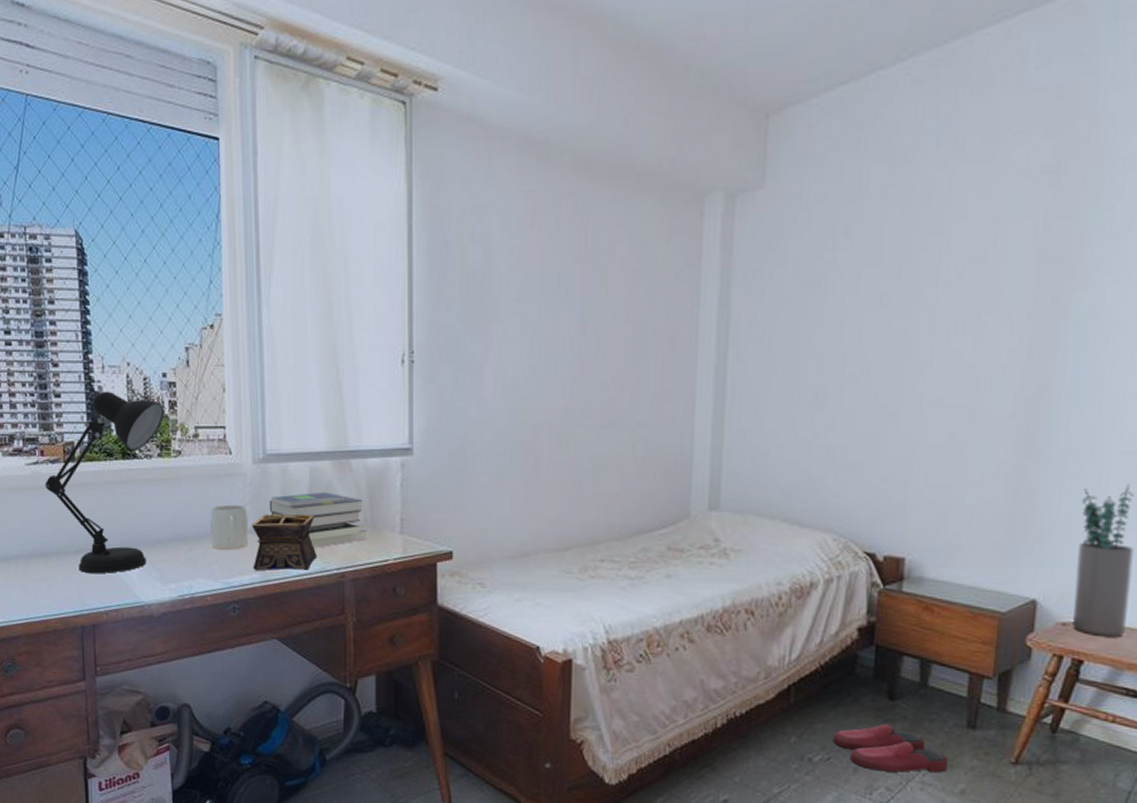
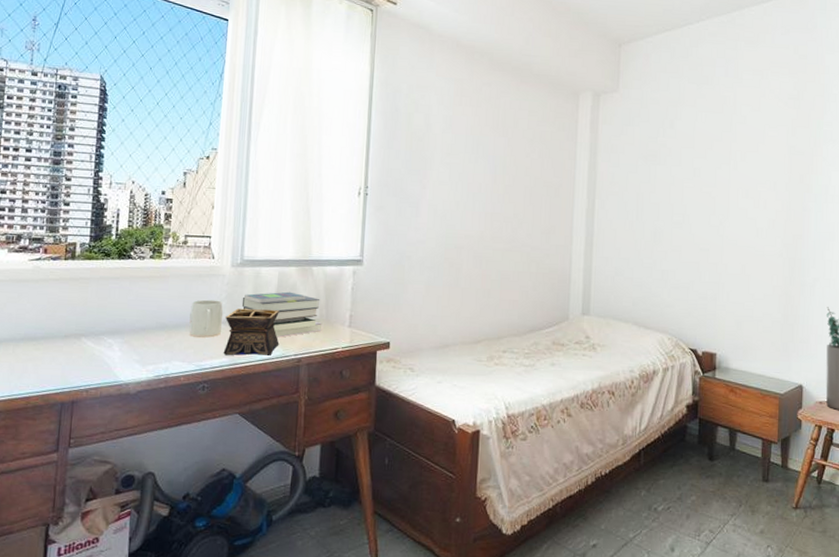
desk lamp: present [45,391,165,574] -> none [44,202,160,356]
slippers: present [832,723,948,773] -> none [671,479,751,518]

